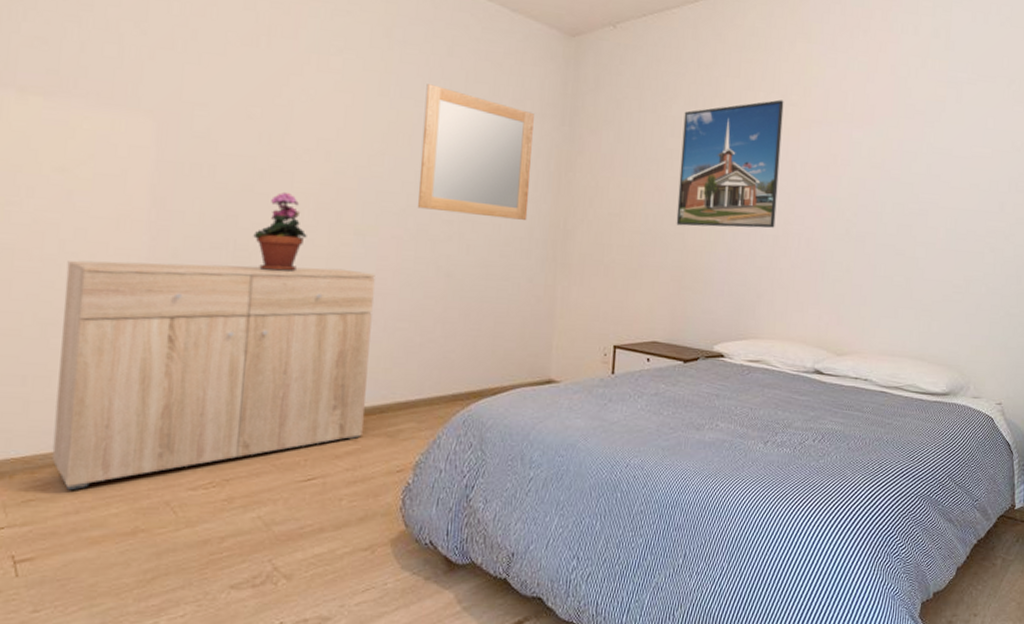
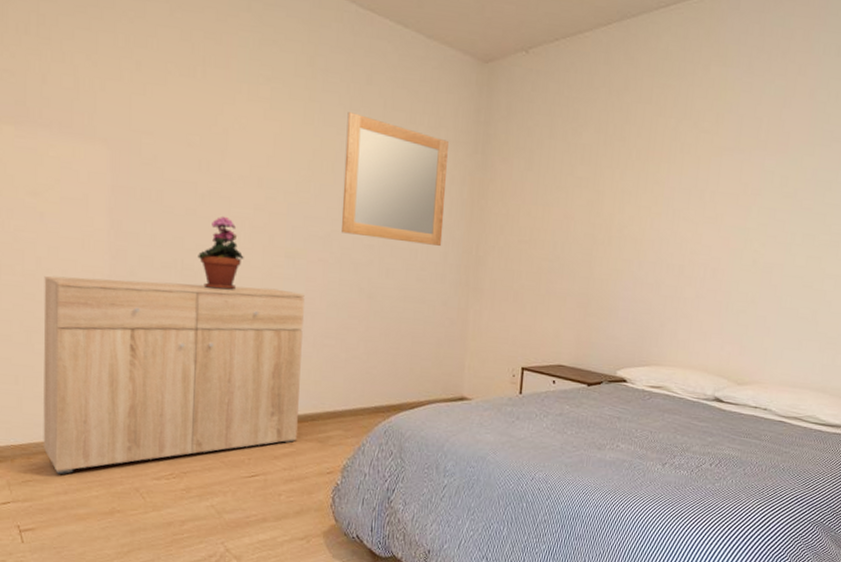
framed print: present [676,99,784,228] -> none [583,126,696,258]

